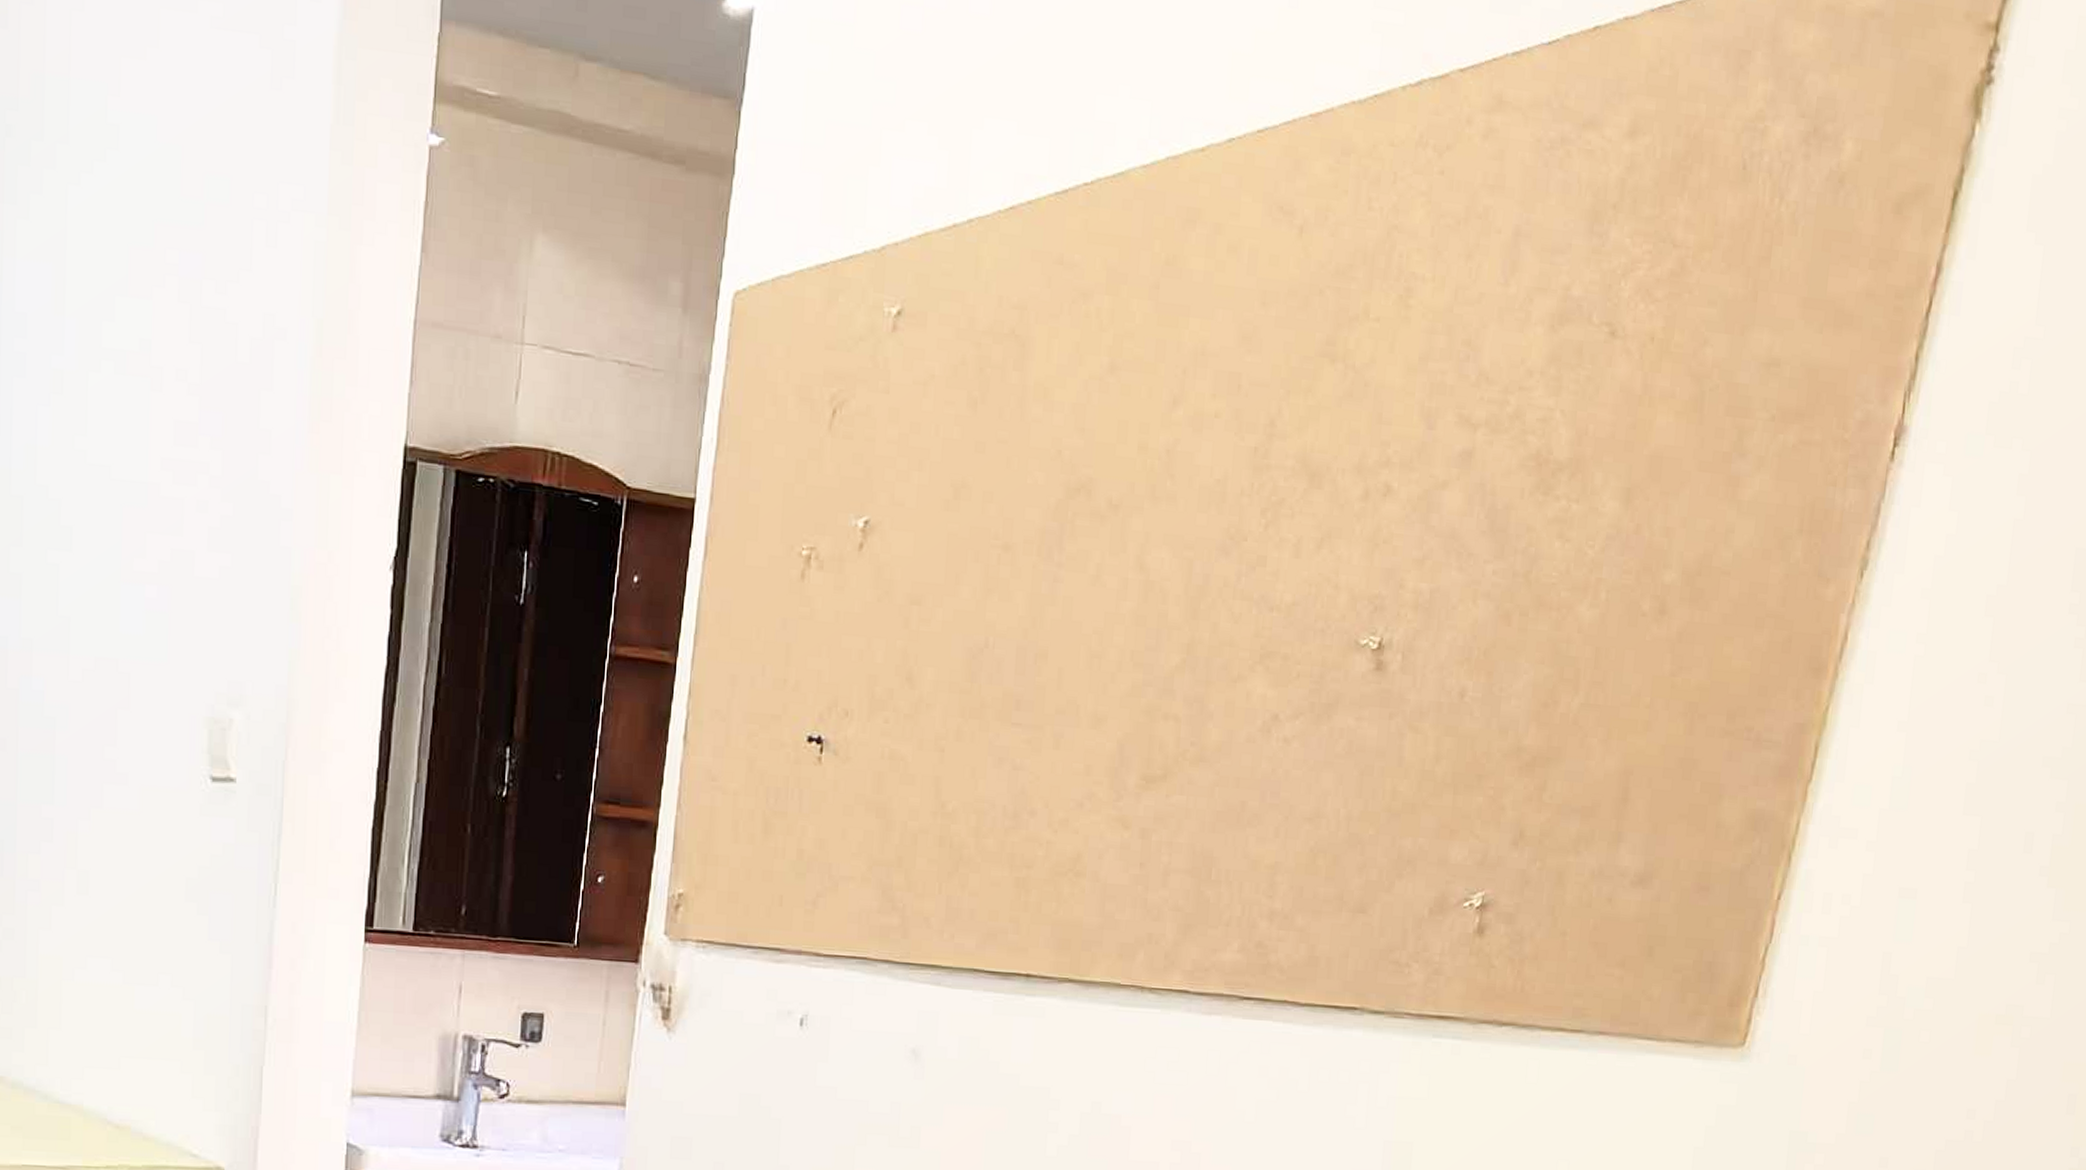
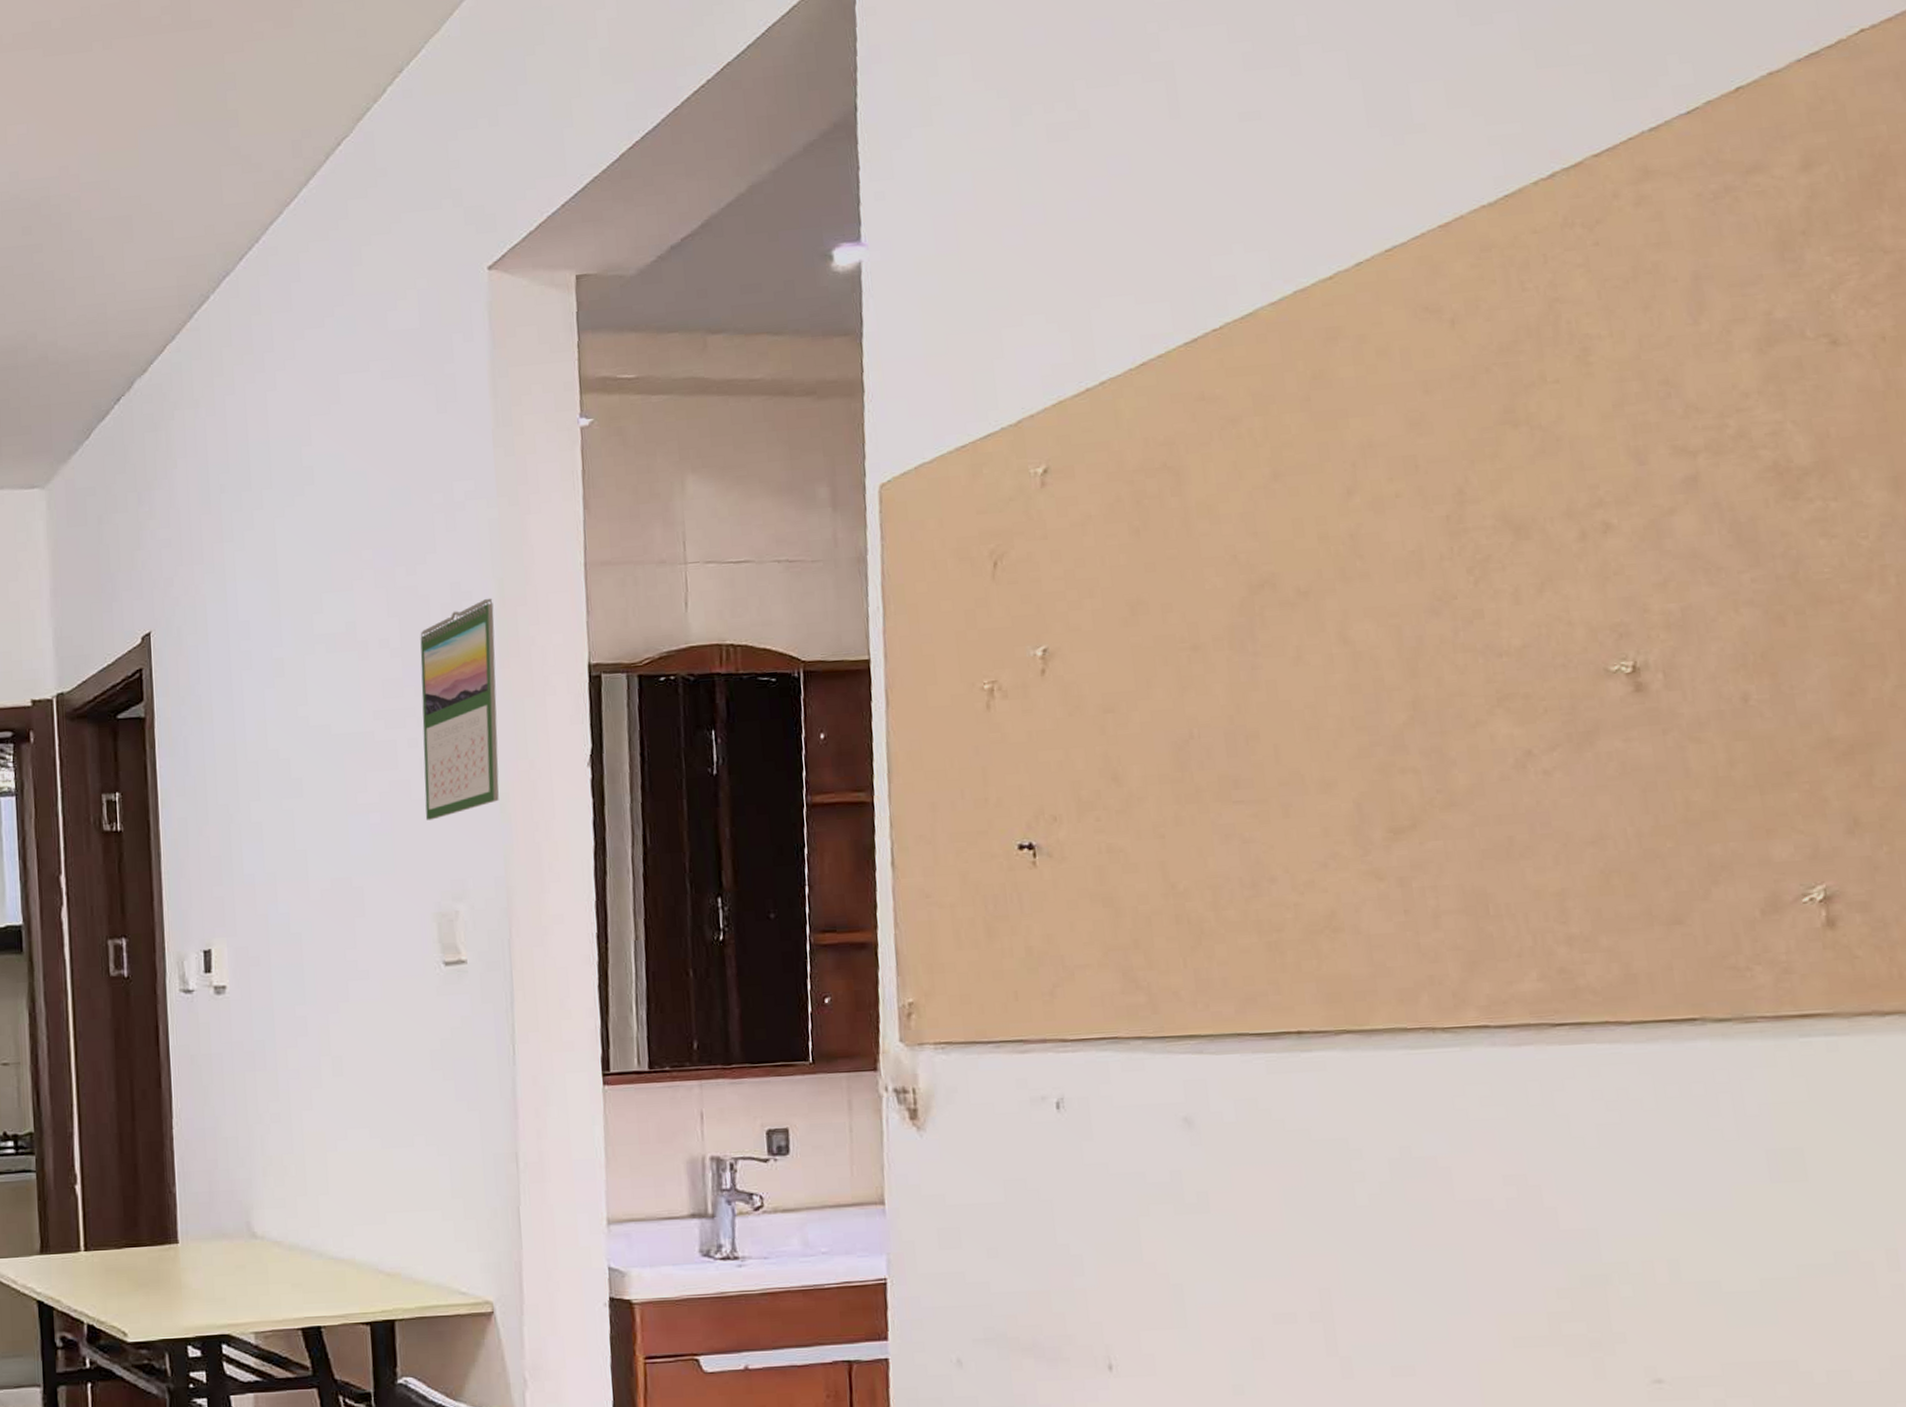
calendar: none [209,341,309,605] -> present [420,598,499,820]

